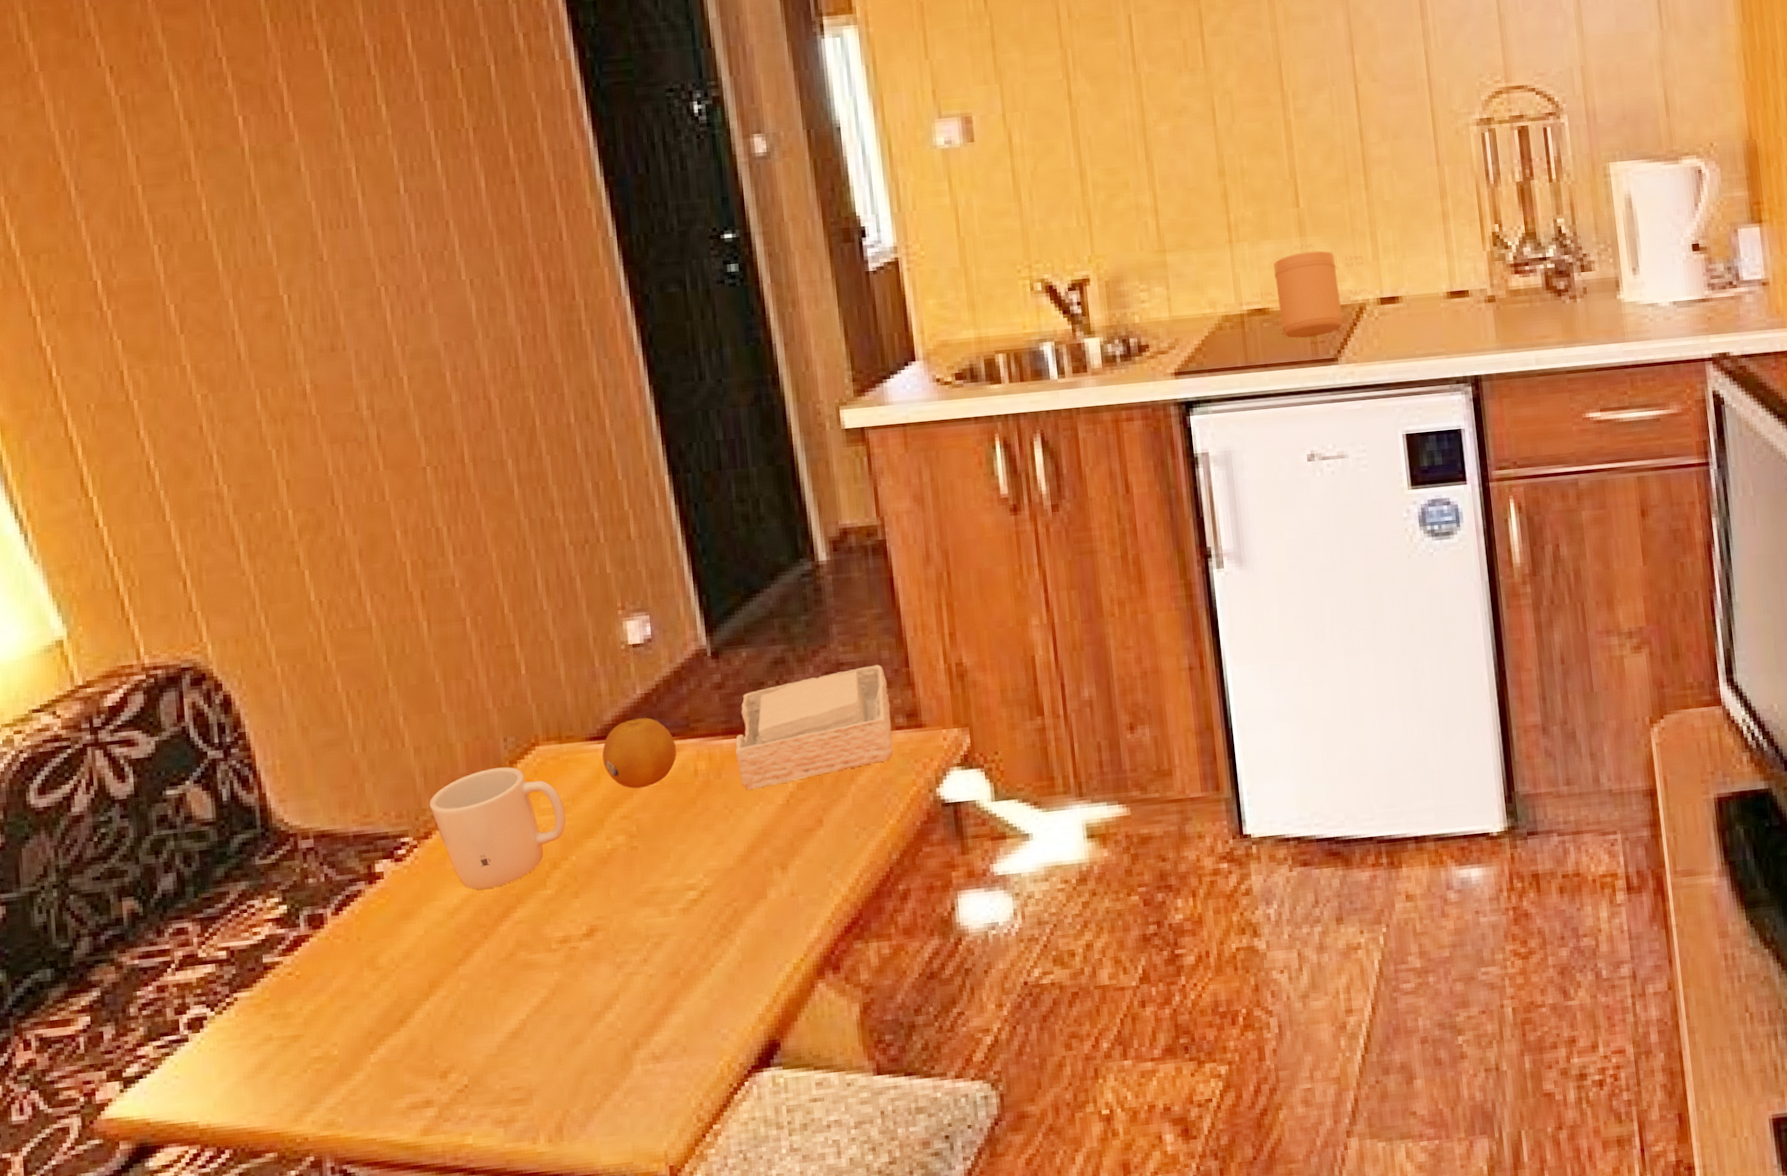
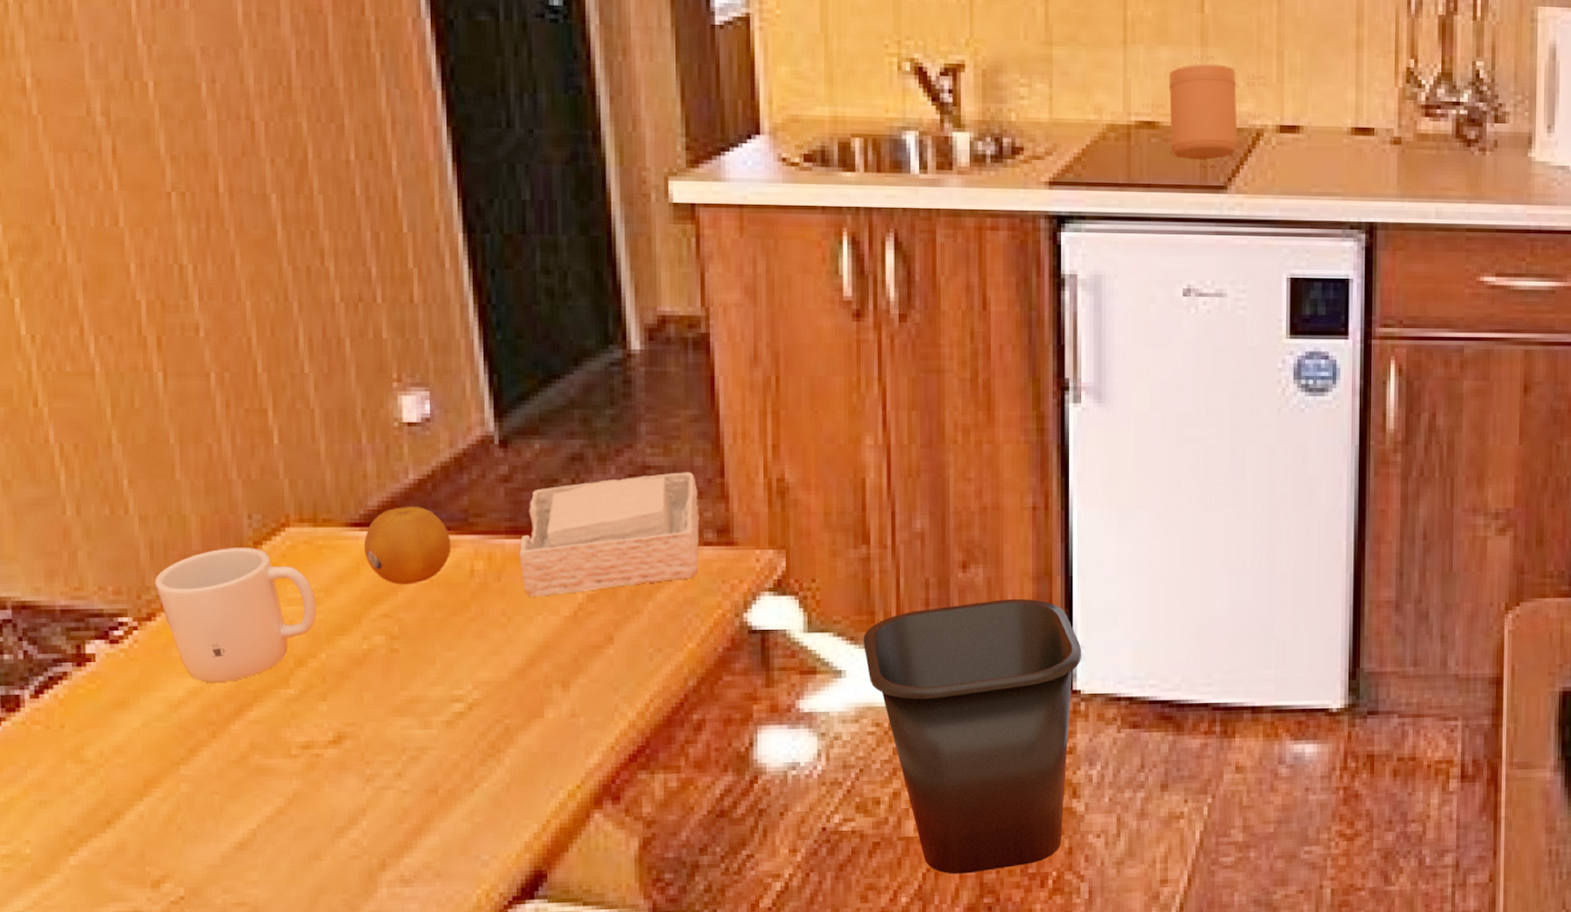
waste bin: none [1046,752,1249,1018] -> present [863,598,1082,874]

